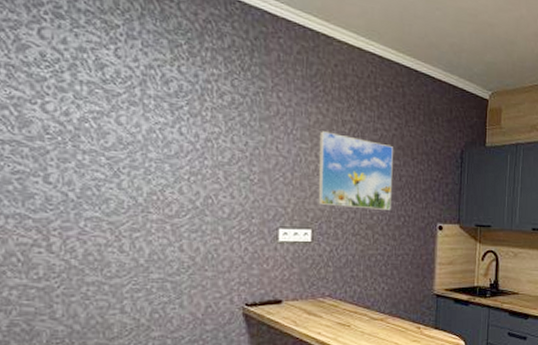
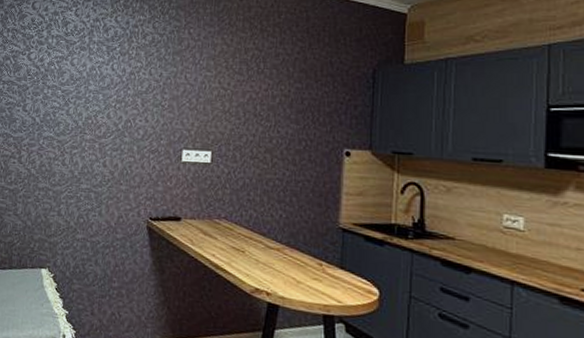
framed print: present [318,131,393,210] -> none [219,60,295,134]

